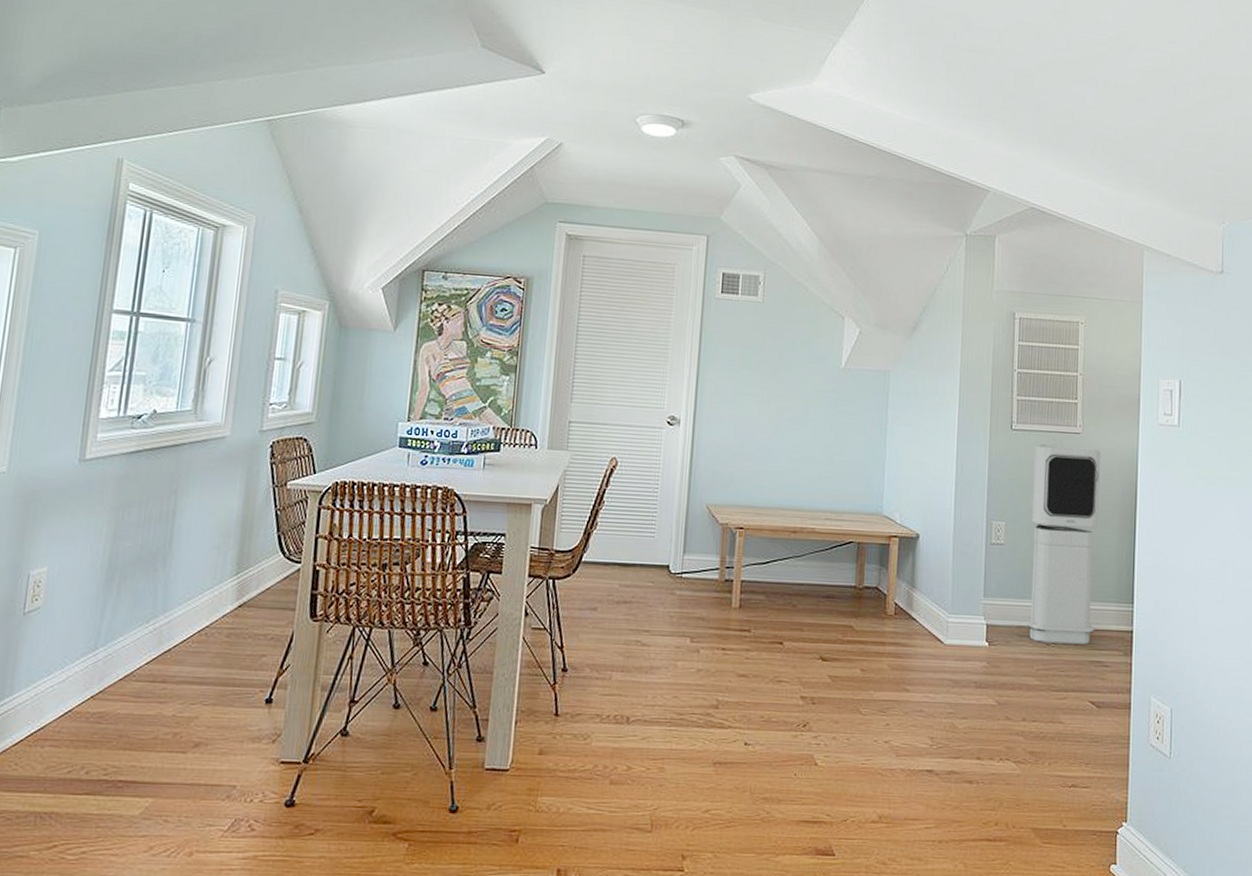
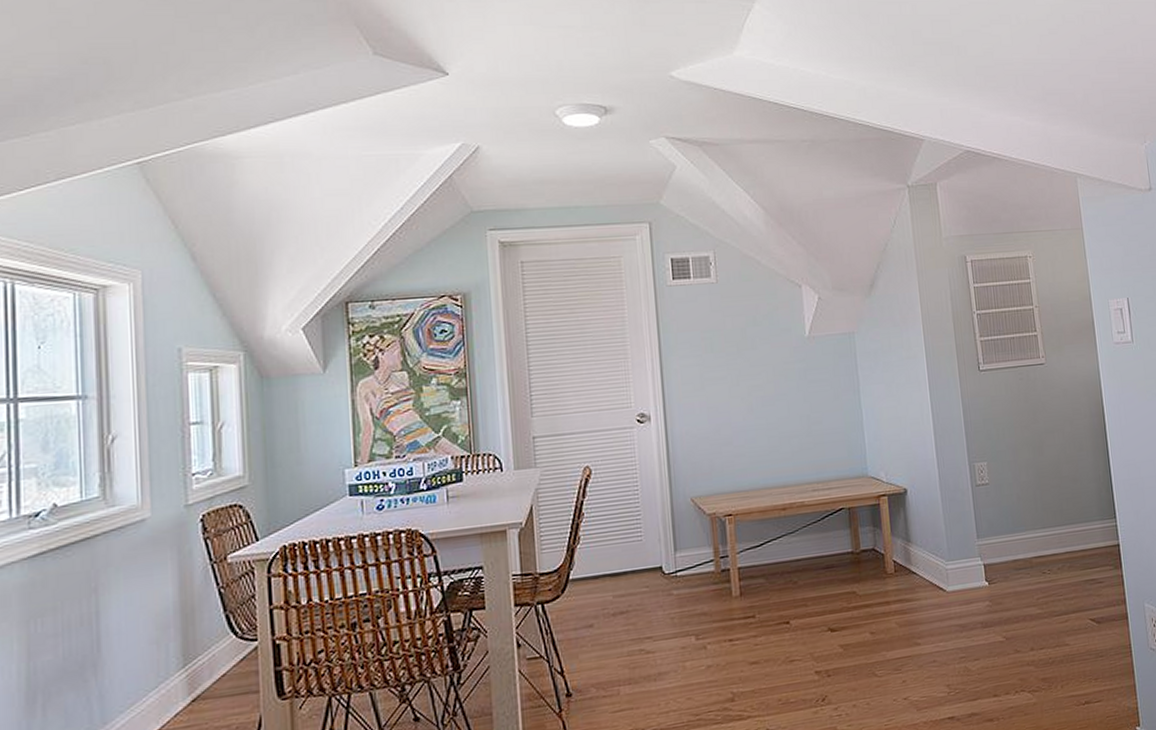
air purifier: present [1027,444,1101,645] -> none [1003,376,1085,572]

